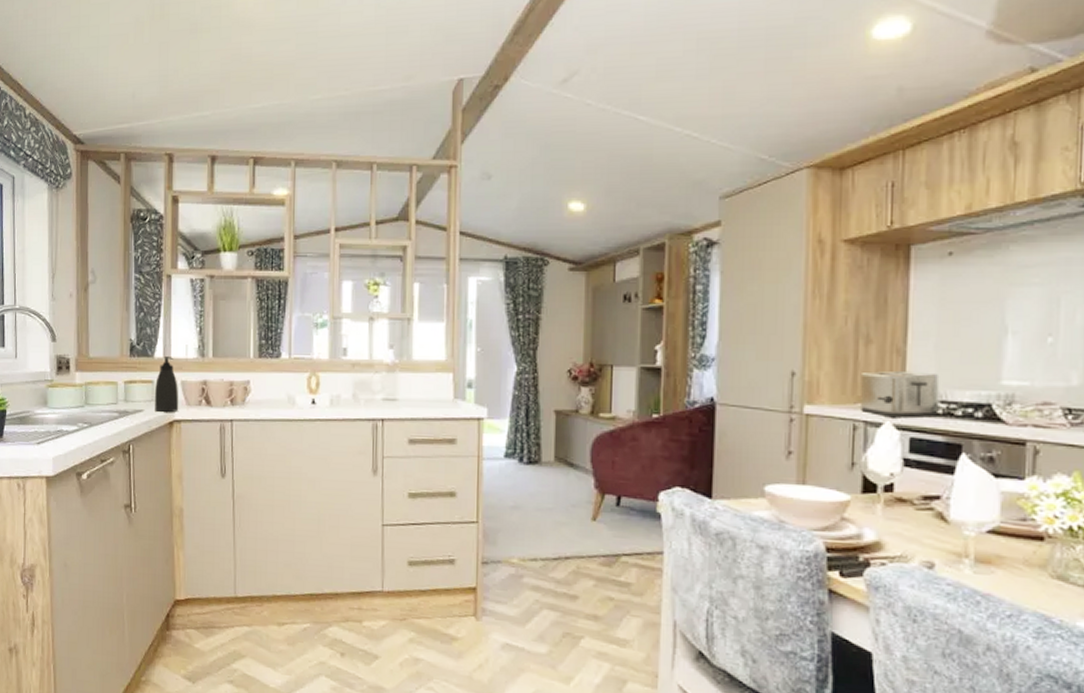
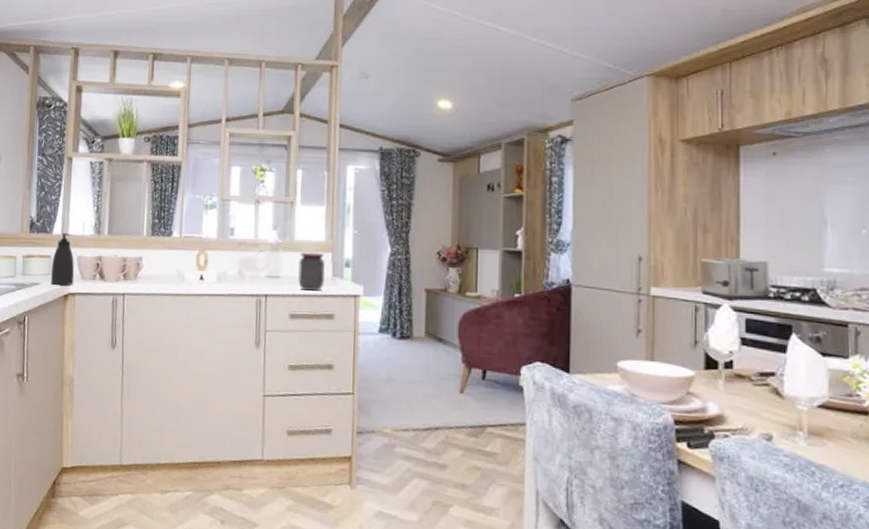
jar: none [417,371,445,414] -> present [298,251,325,291]

